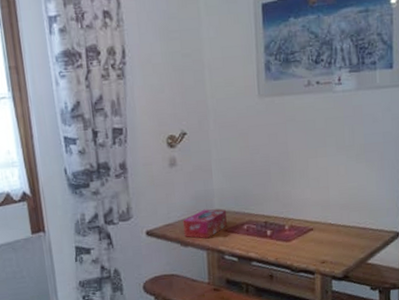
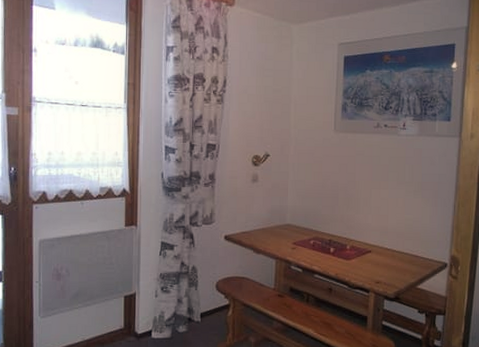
tissue box: present [183,209,227,239] -> none [258,222,297,249]

